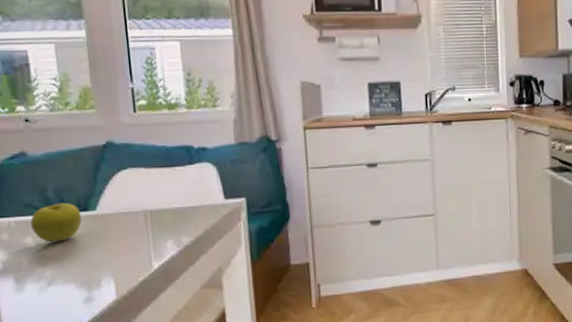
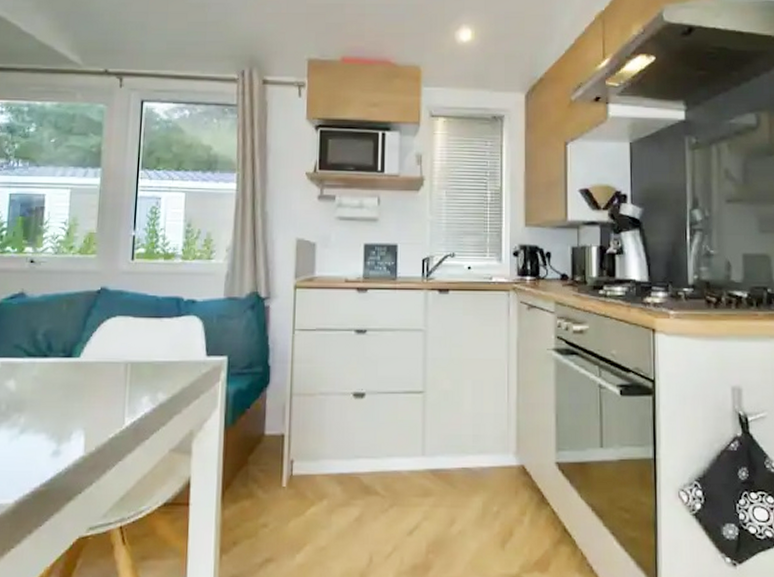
fruit: present [30,202,82,243] -> none [16,346,65,388]

